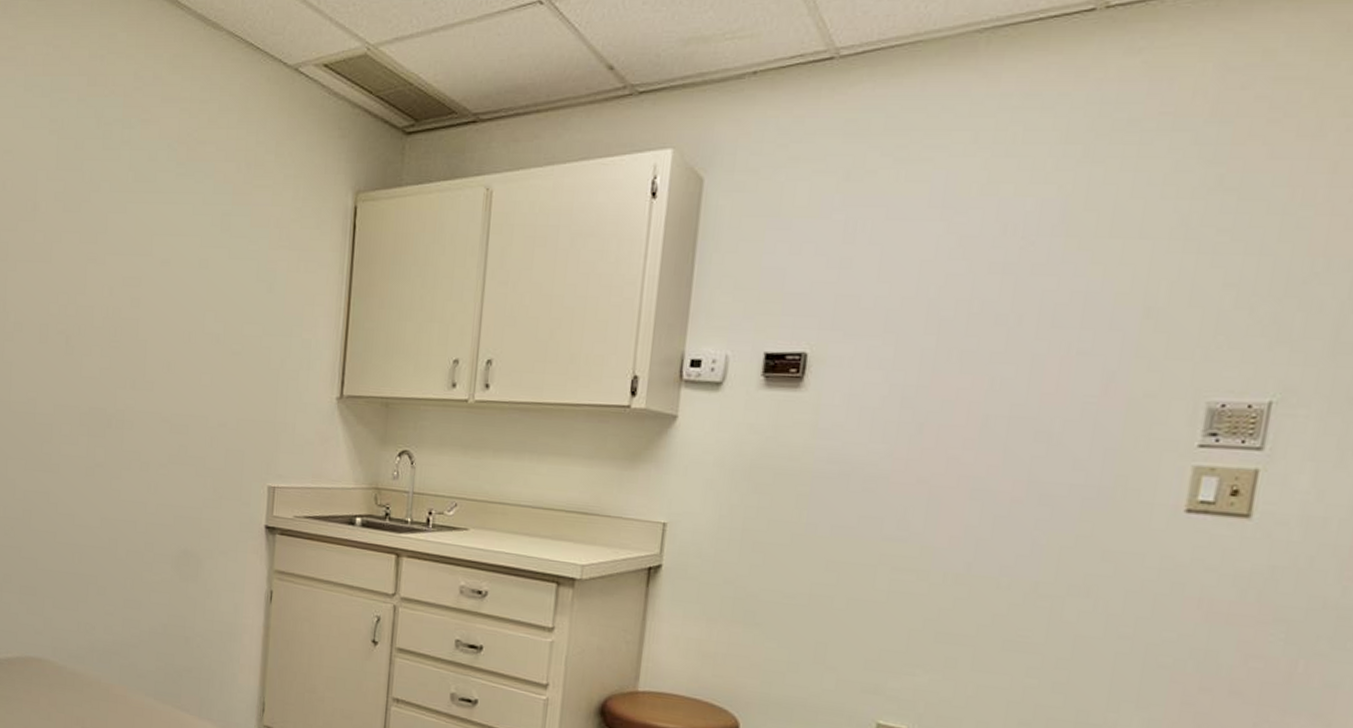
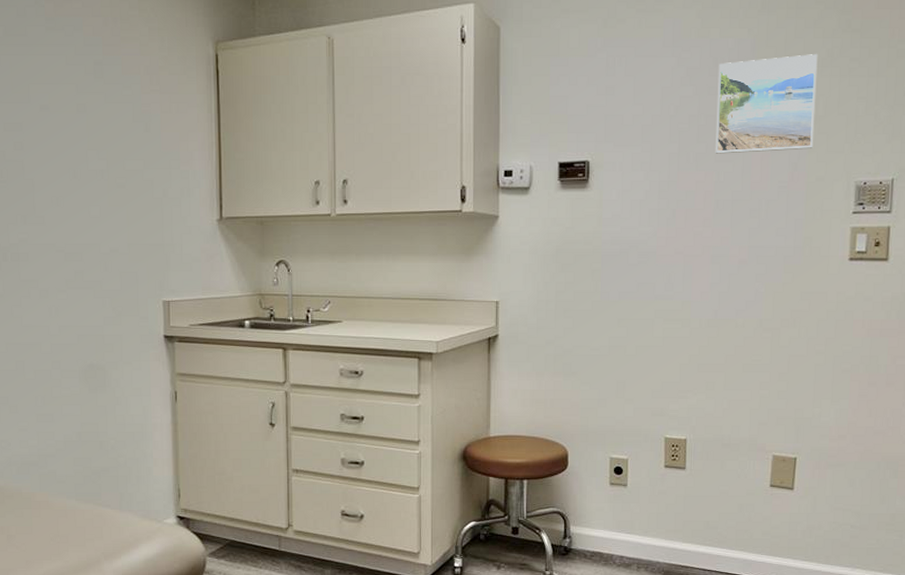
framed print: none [991,221,1165,354] -> present [715,54,818,154]

